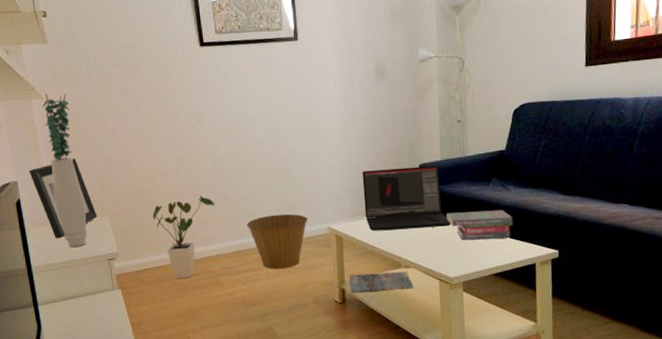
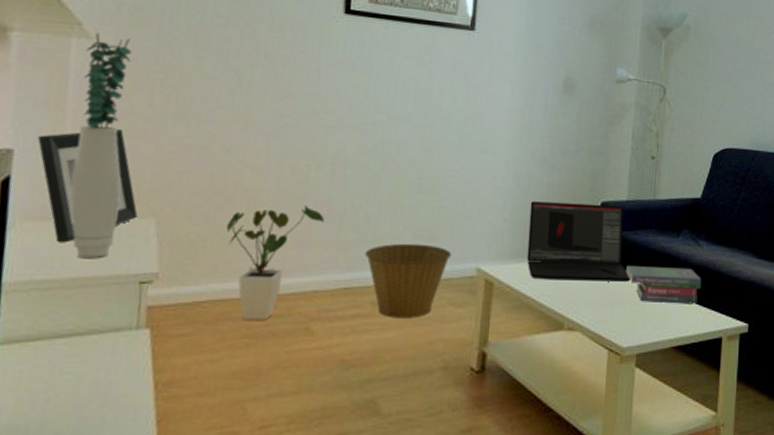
magazine: present [349,271,414,293] -> none [493,334,576,360]

